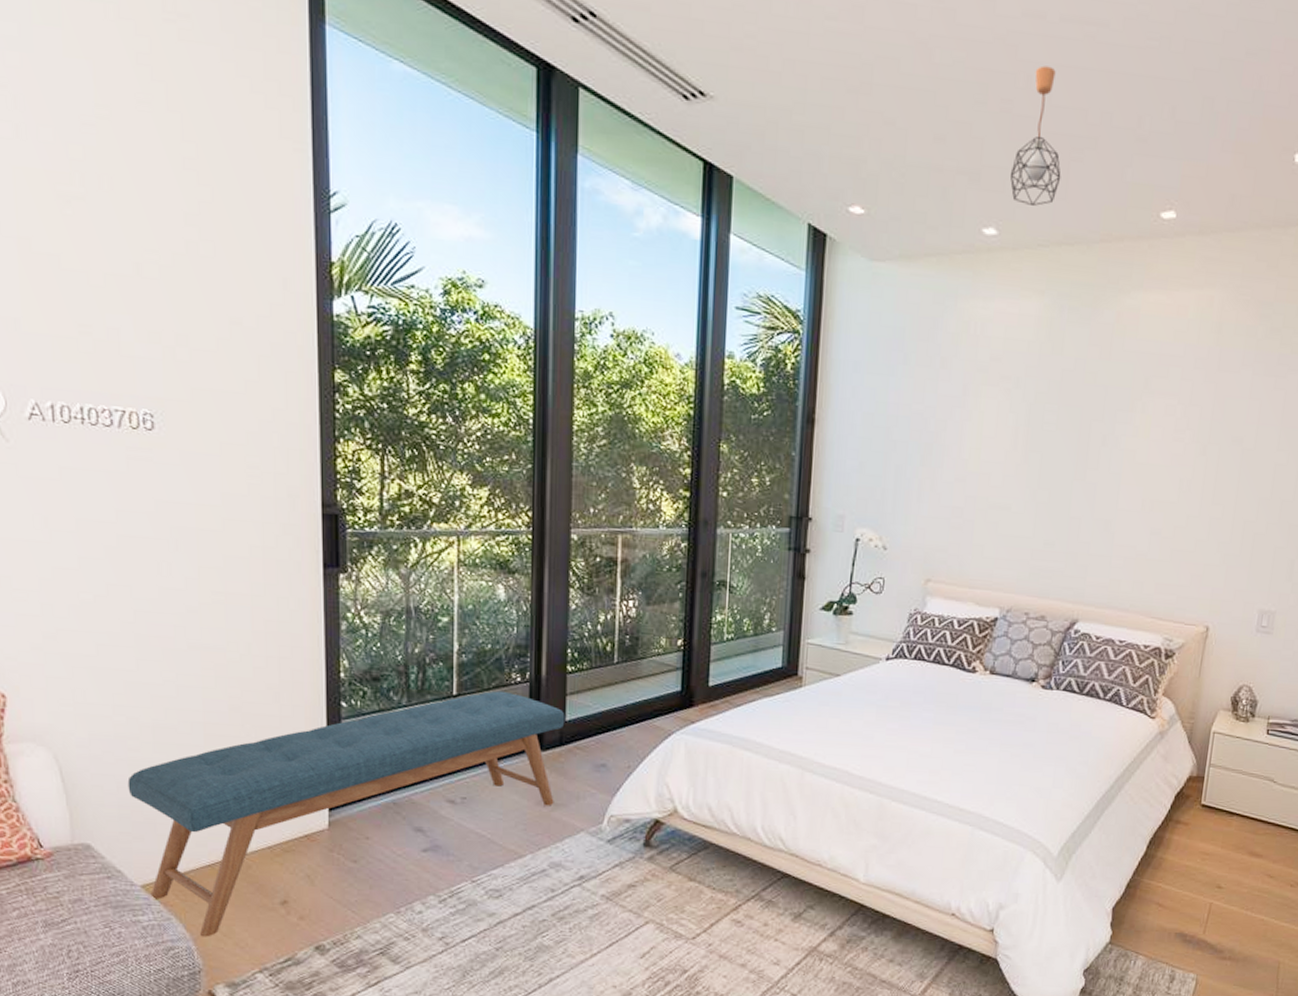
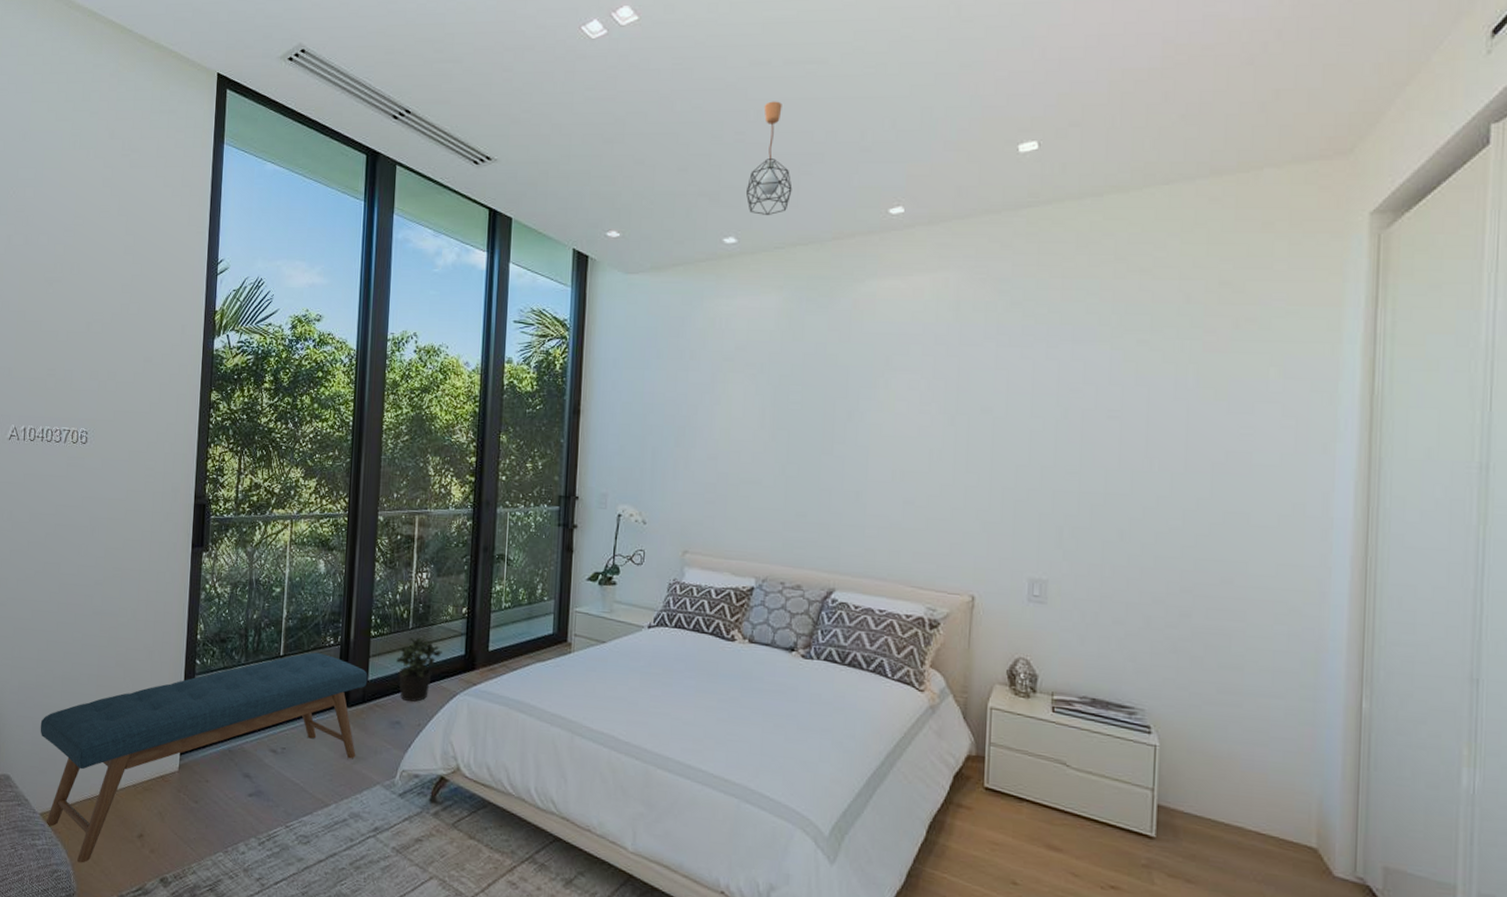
potted plant: none [599,670,654,742] -> present [396,635,442,702]

